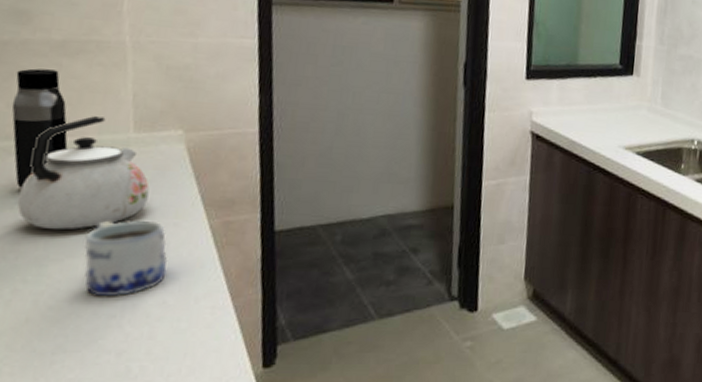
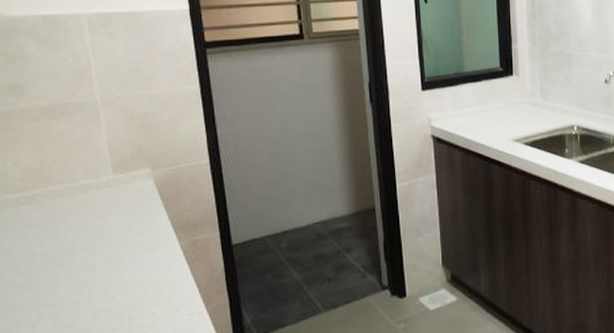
water bottle: present [11,68,68,188] -> none [18,131,64,231]
kettle: present [17,116,150,230] -> none [31,165,131,262]
mug: present [84,220,168,297] -> none [86,246,152,314]

